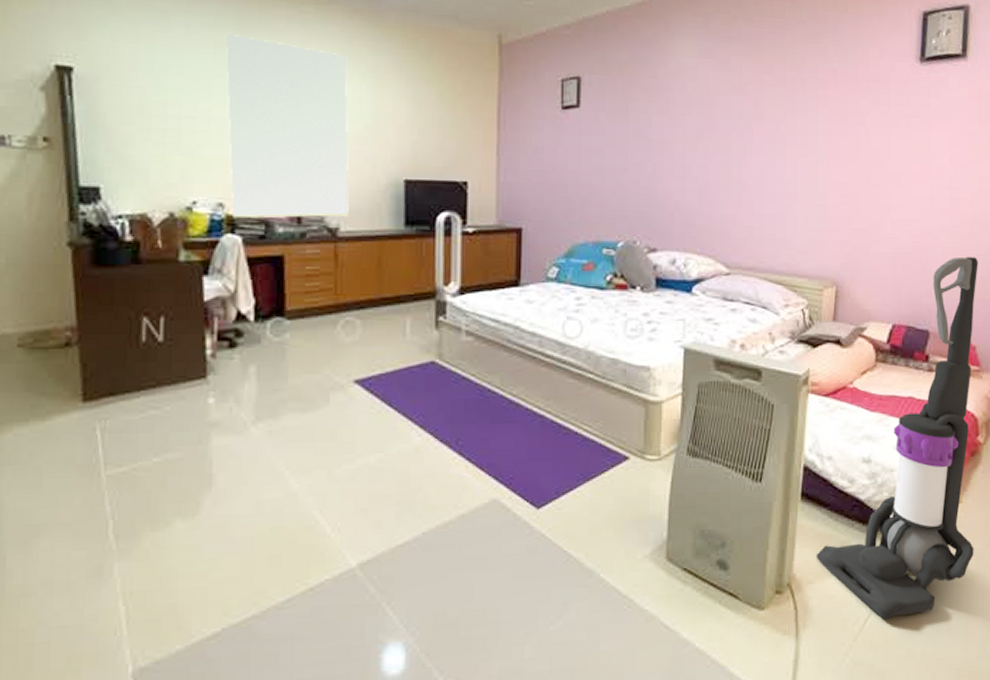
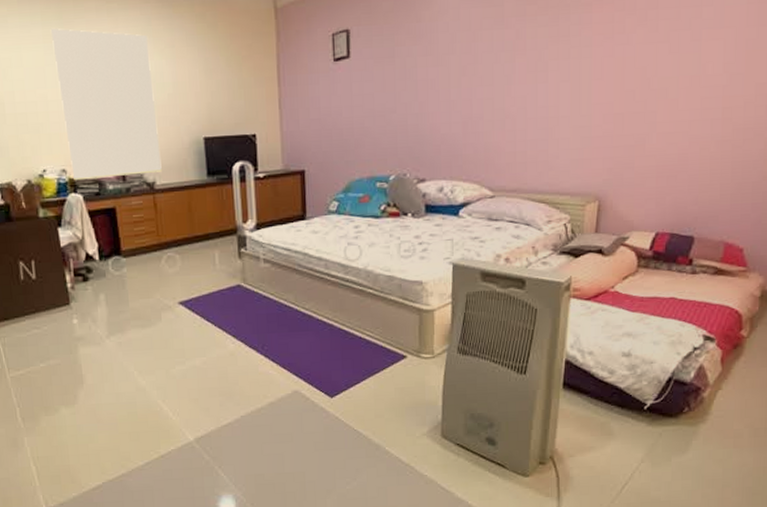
vacuum cleaner: present [816,256,978,619] -> none [576,163,750,486]

